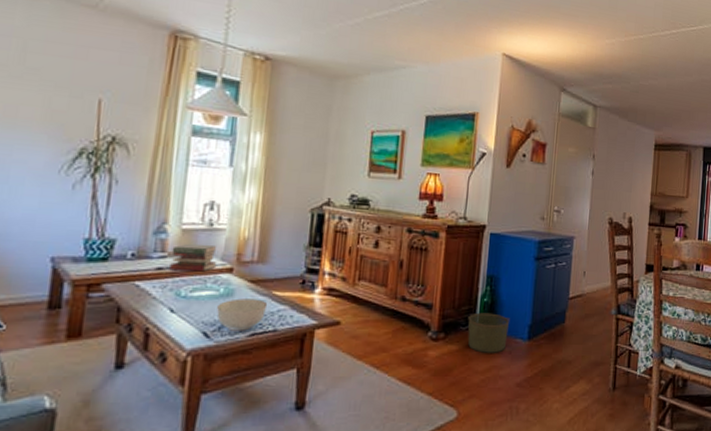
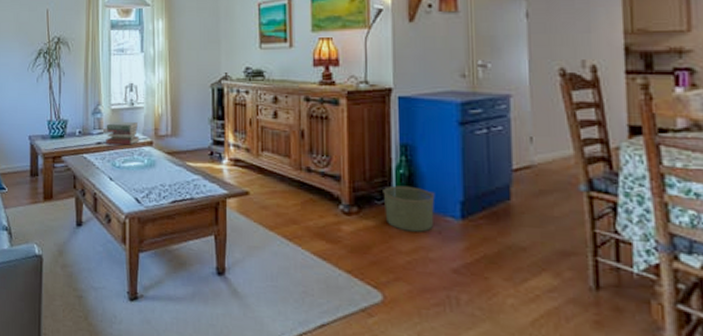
bowl: present [216,298,268,331] -> none [144,169,184,198]

